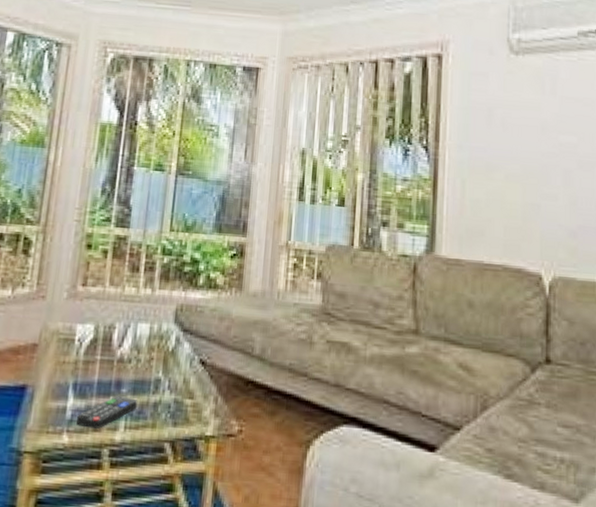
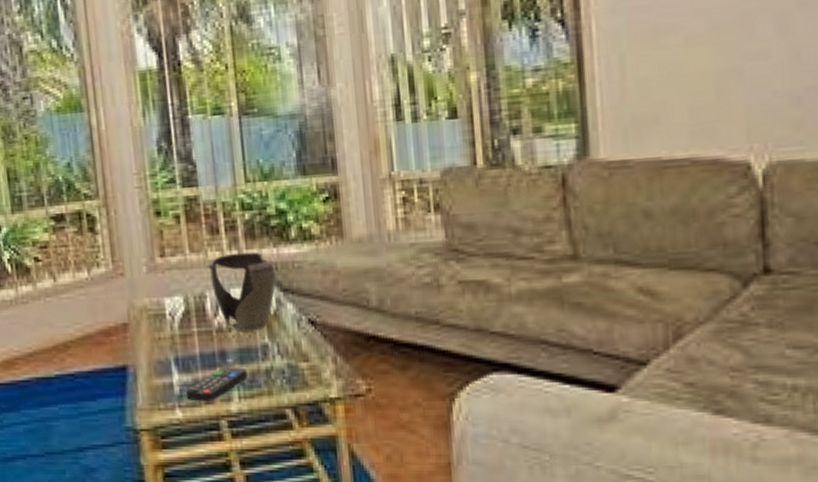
decorative bowl: none [120,291,182,365] -> present [205,252,276,331]

